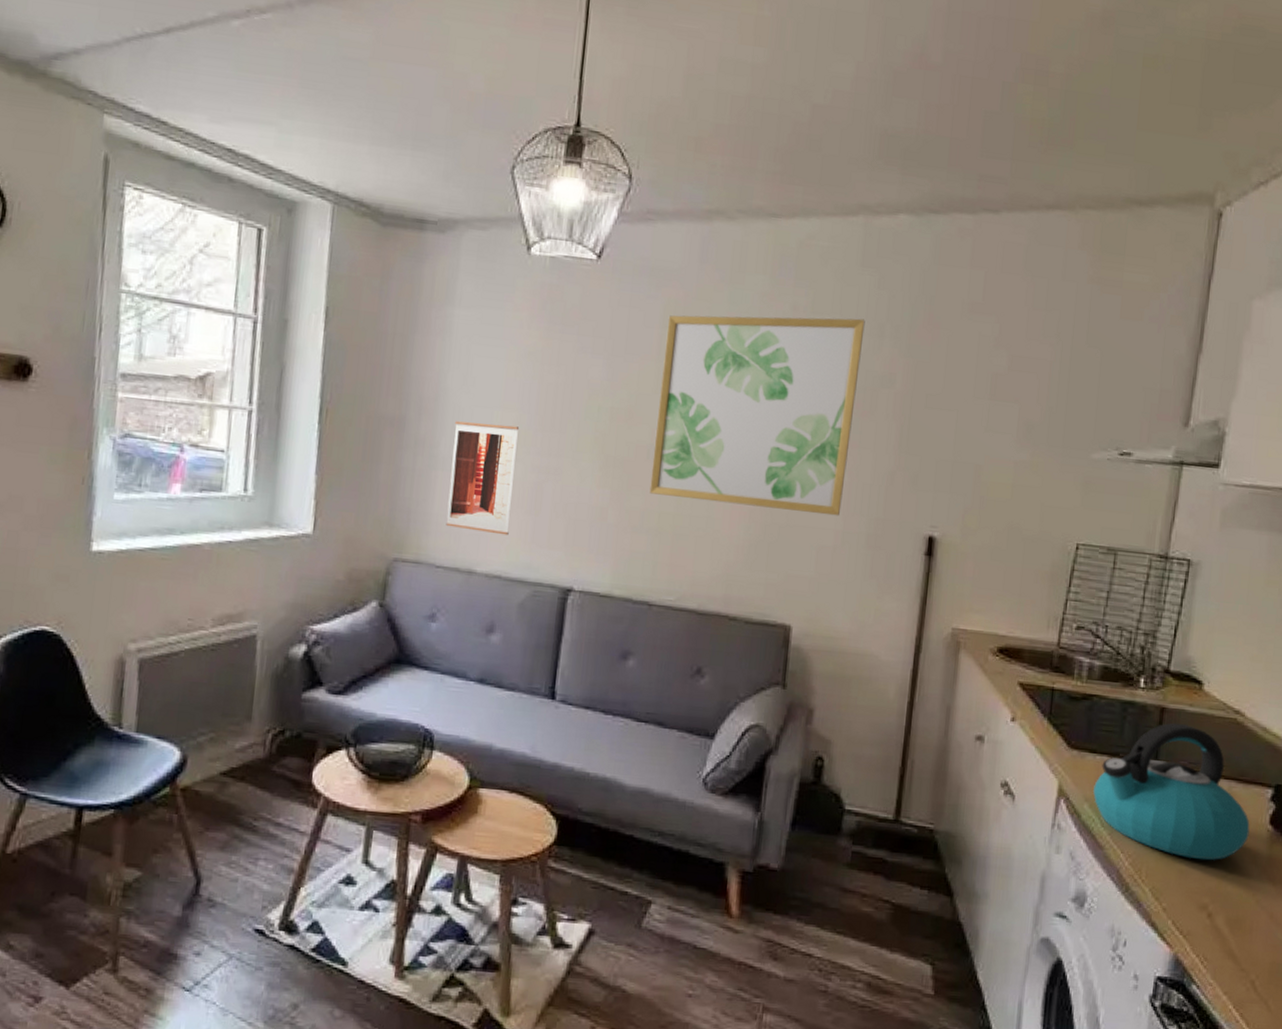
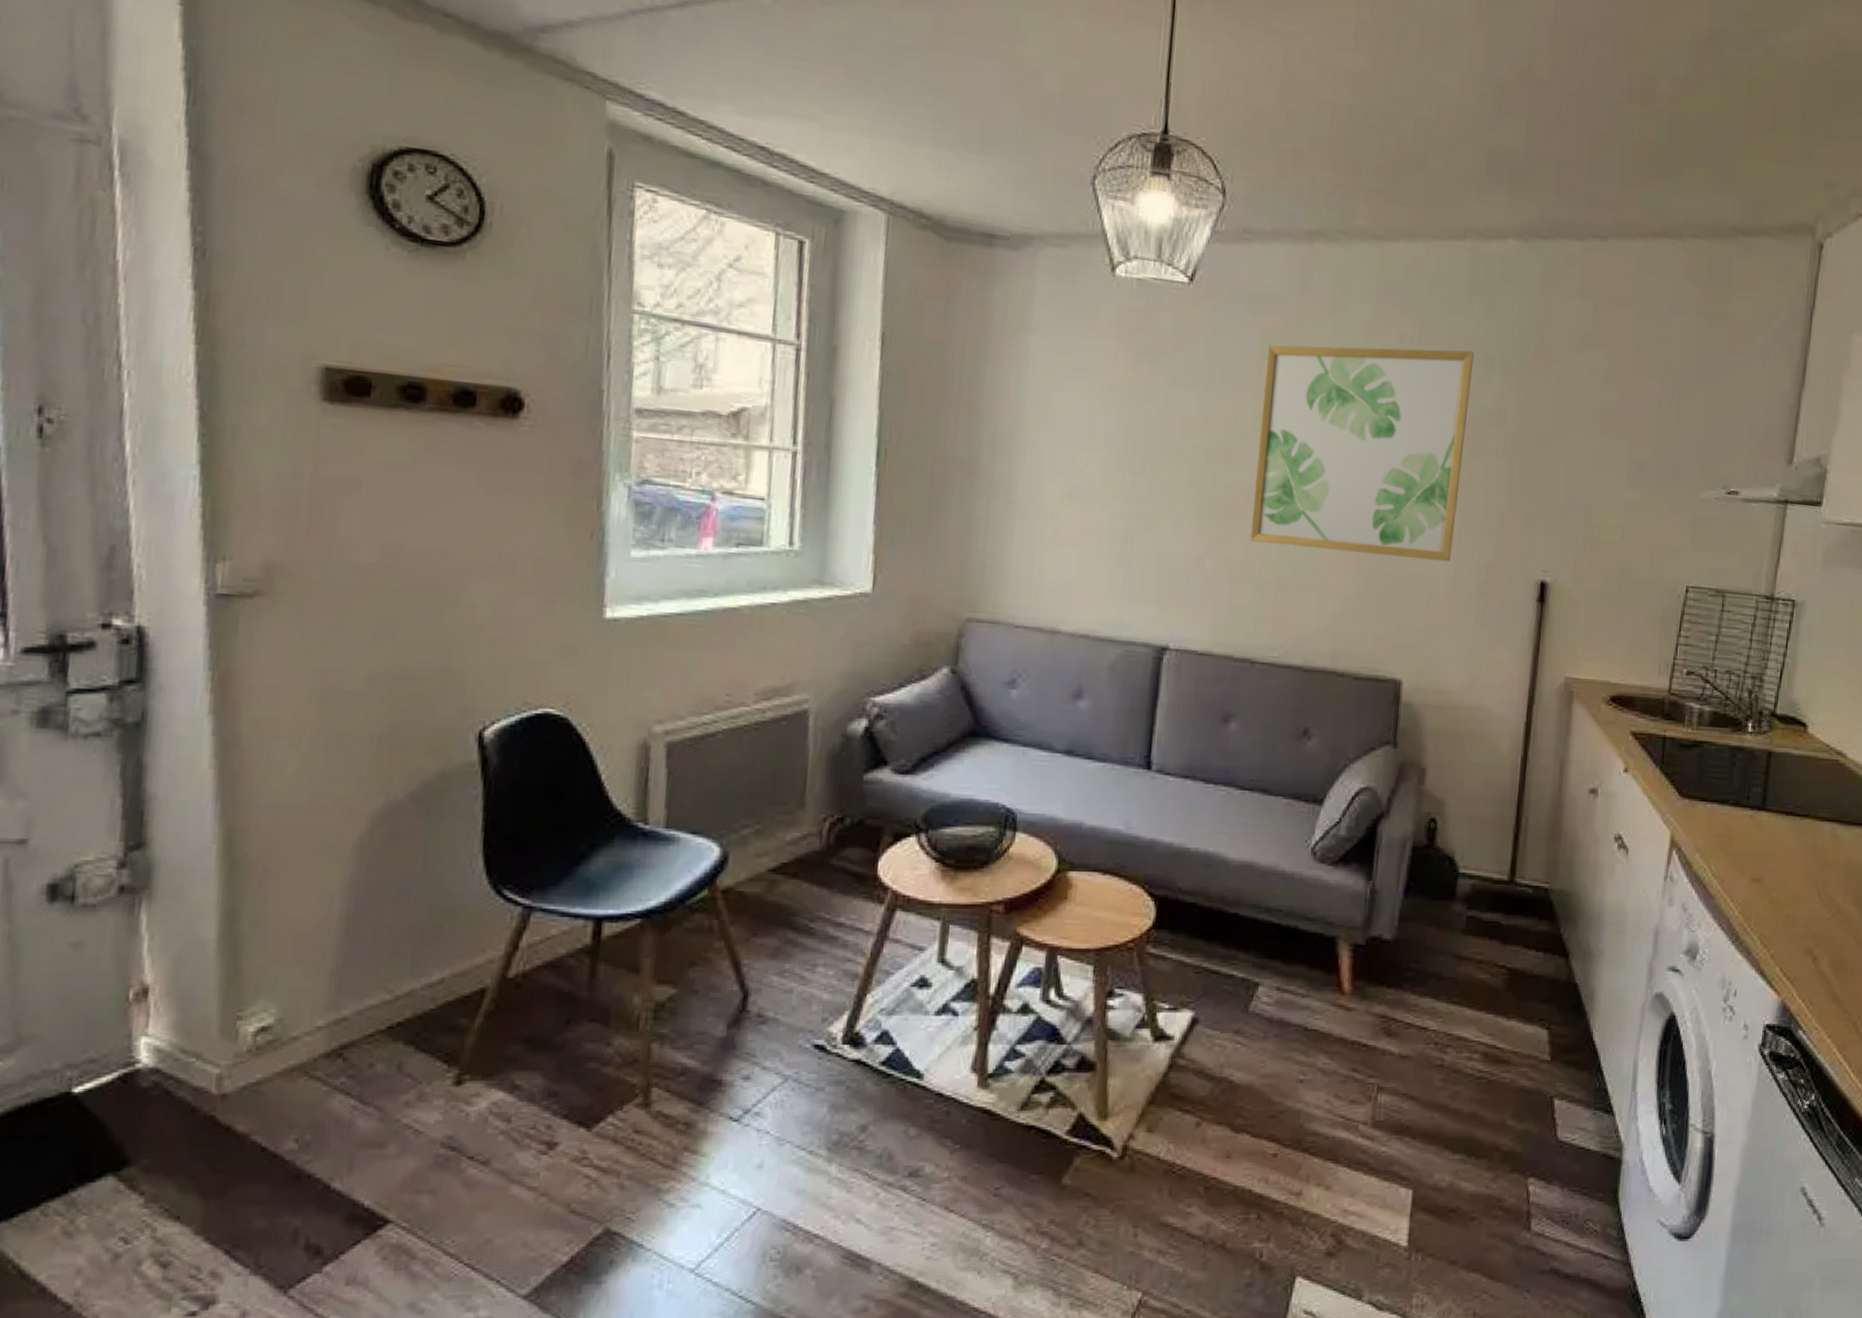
wall art: present [446,421,520,536] -> none [1025,463,1107,590]
kettle: present [1092,722,1250,861] -> none [1703,766,1852,905]

